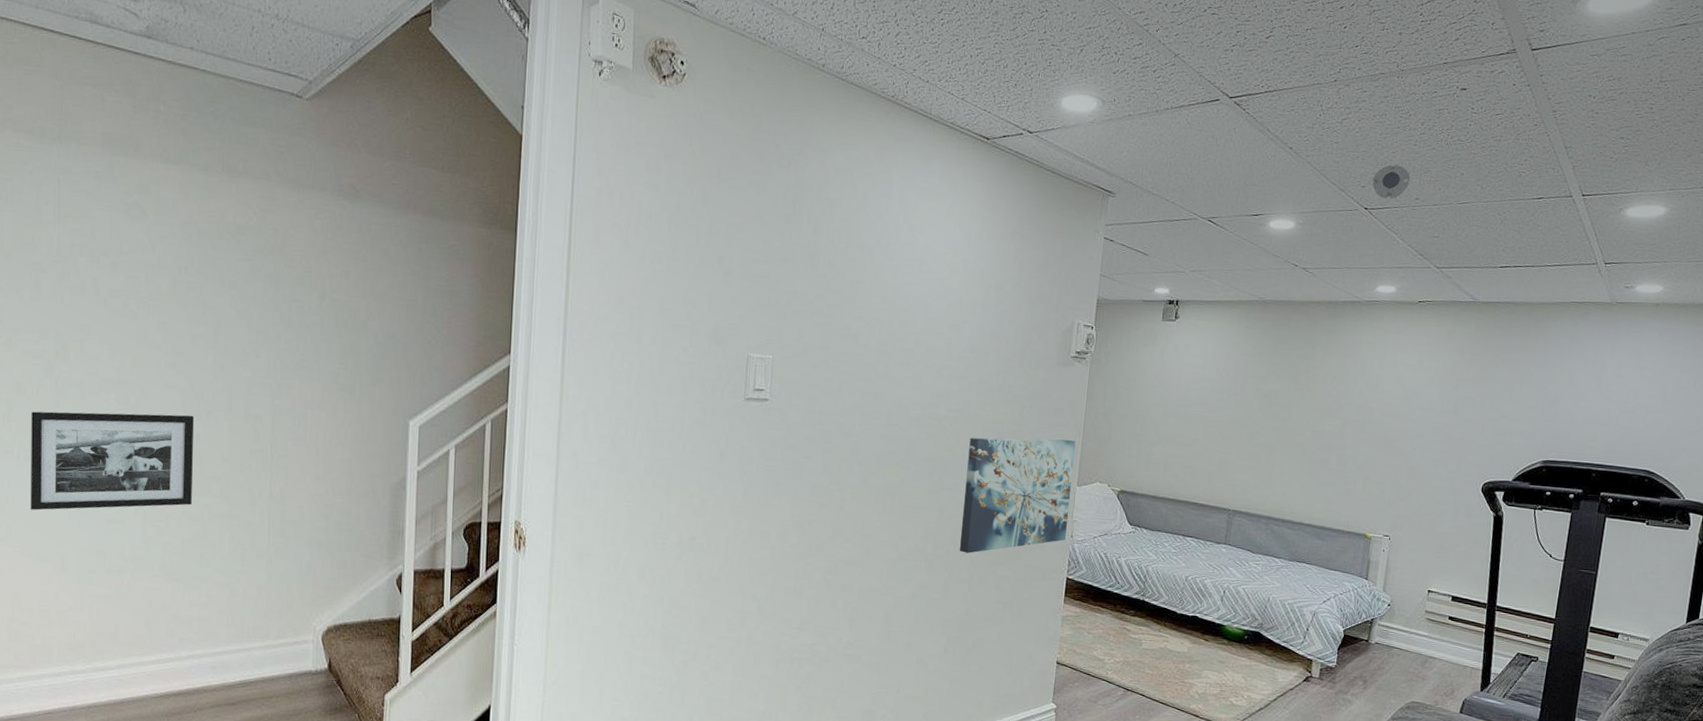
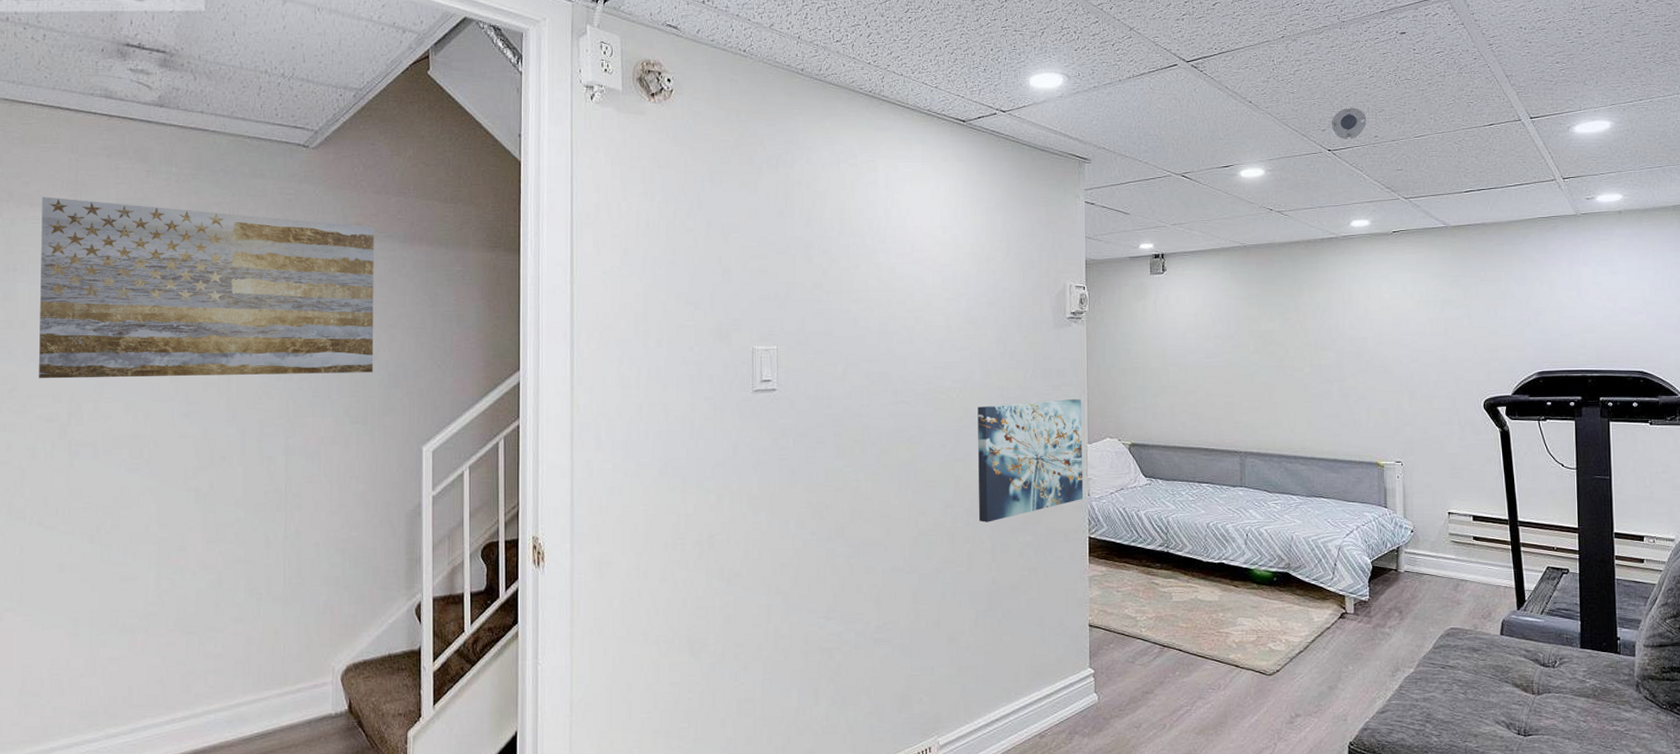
wall art: none [25,123,368,341] -> present [39,197,374,379]
picture frame: present [31,411,195,511] -> none [43,463,208,576]

